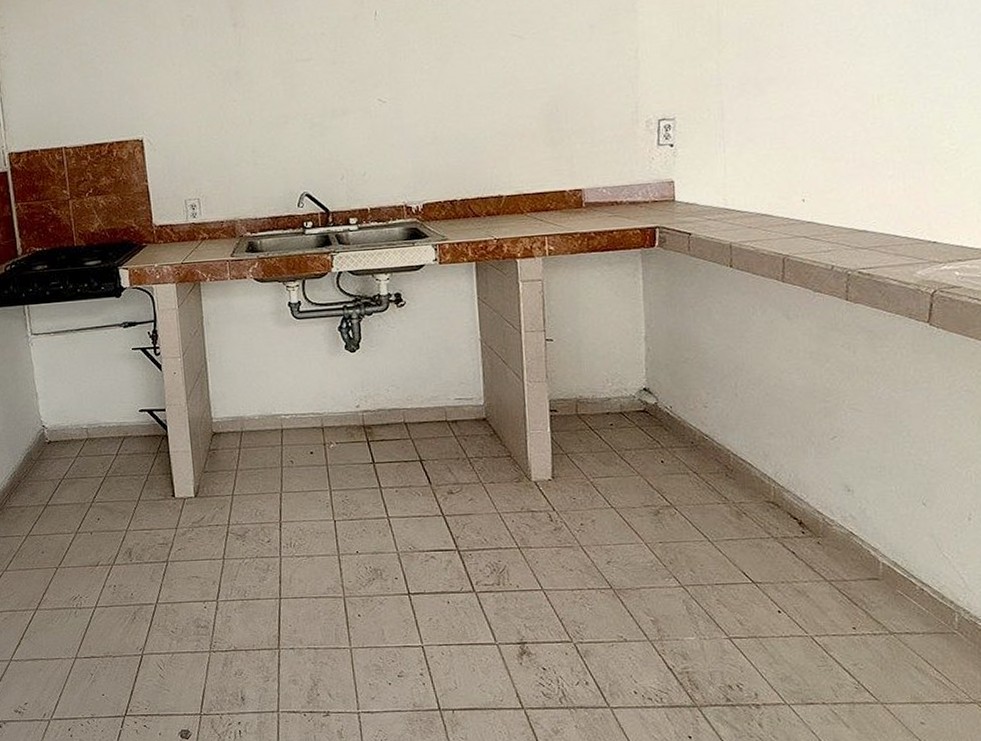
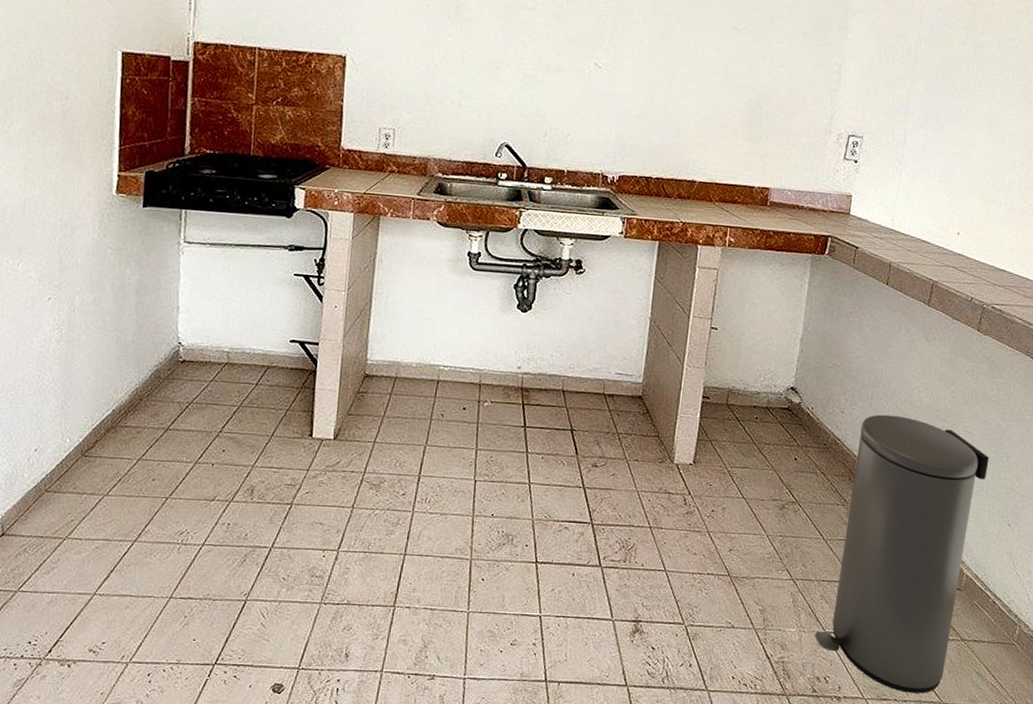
pedal bin: none [718,402,887,695] -> present [815,414,989,694]

